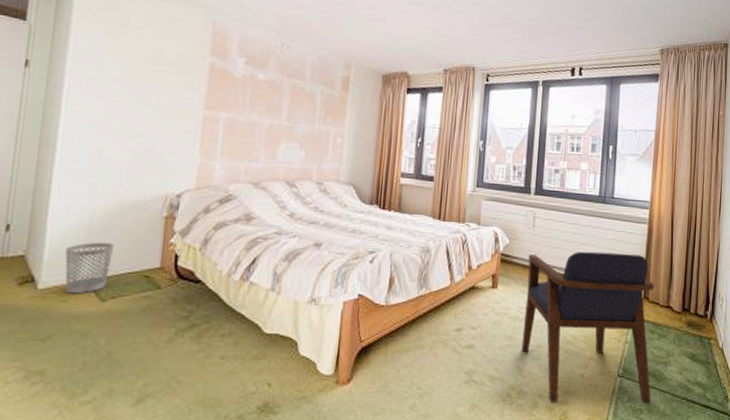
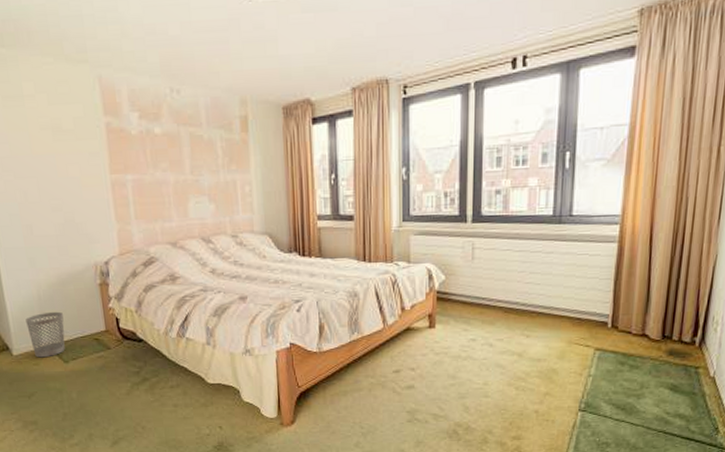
armchair: present [521,251,655,403] -> none [466,279,626,438]

